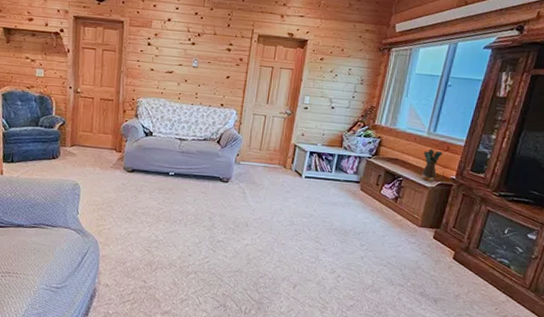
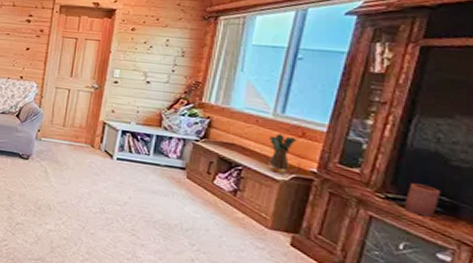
candle: none [510,183,535,208] -> present [404,183,441,218]

